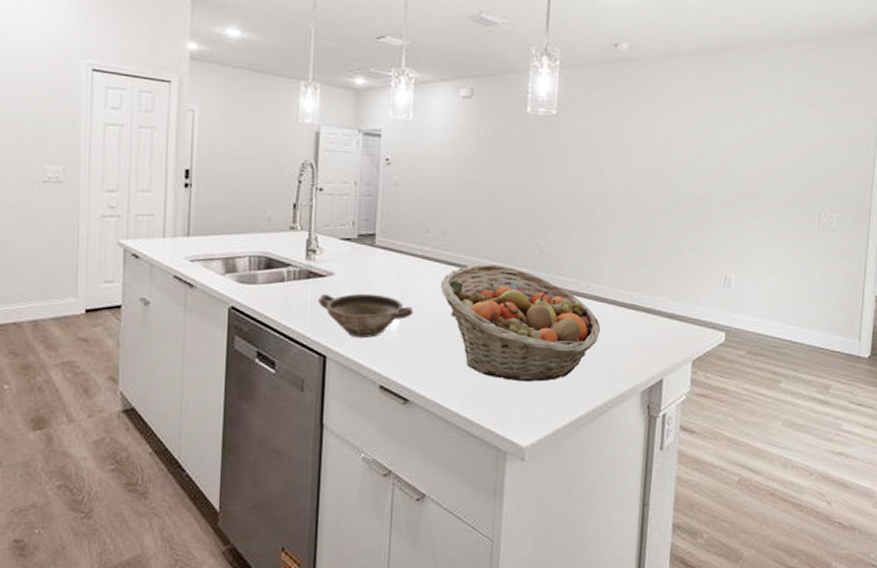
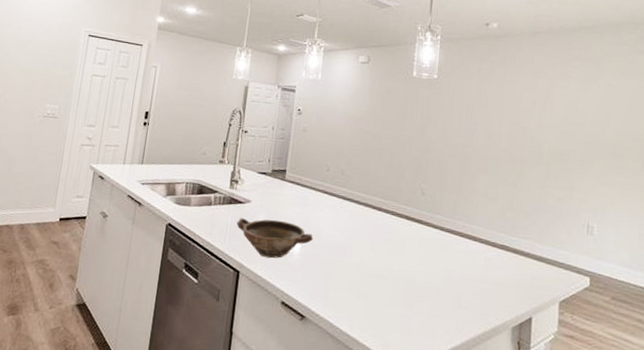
fruit basket: present [440,264,601,382] -> none [336,200,475,310]

